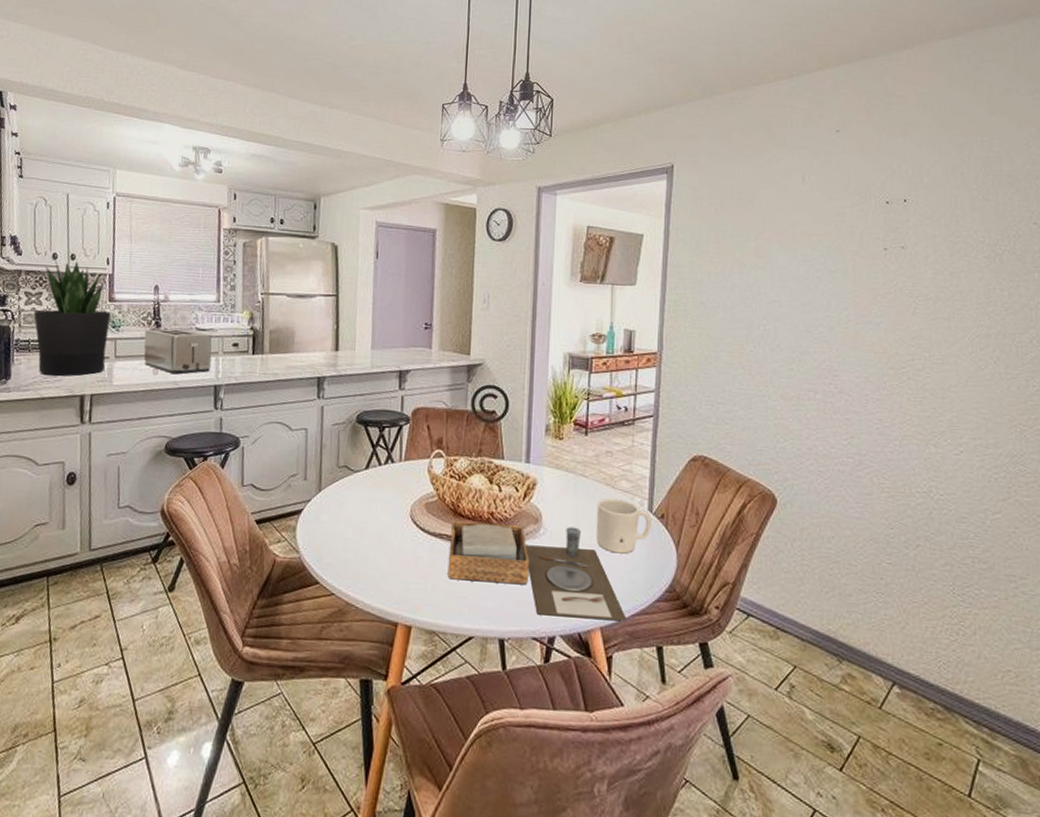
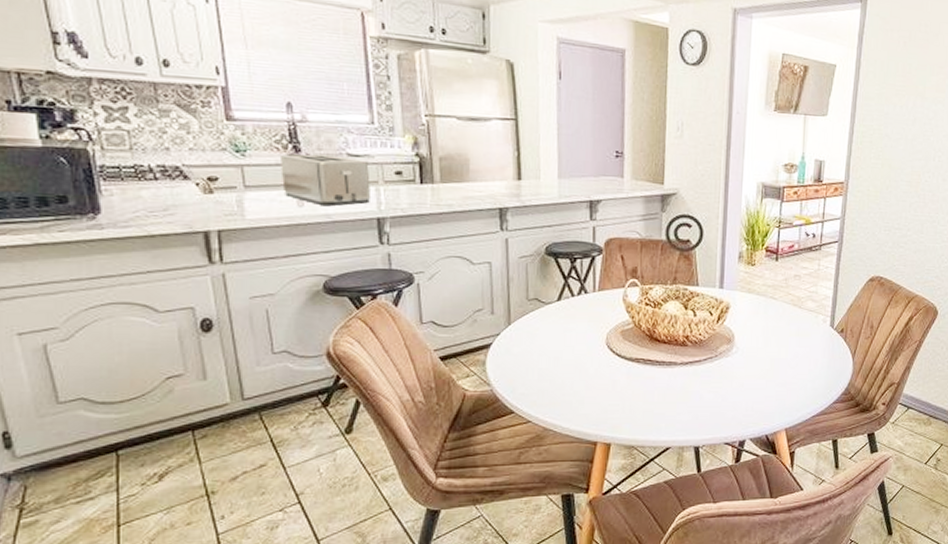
planter: present [33,256,111,377] -> none [120,61,232,210]
napkin holder: present [447,521,530,585] -> none [644,345,723,399]
place setting: present [525,526,627,622] -> none [719,344,808,423]
mug: present [596,498,651,554] -> none [783,317,832,365]

